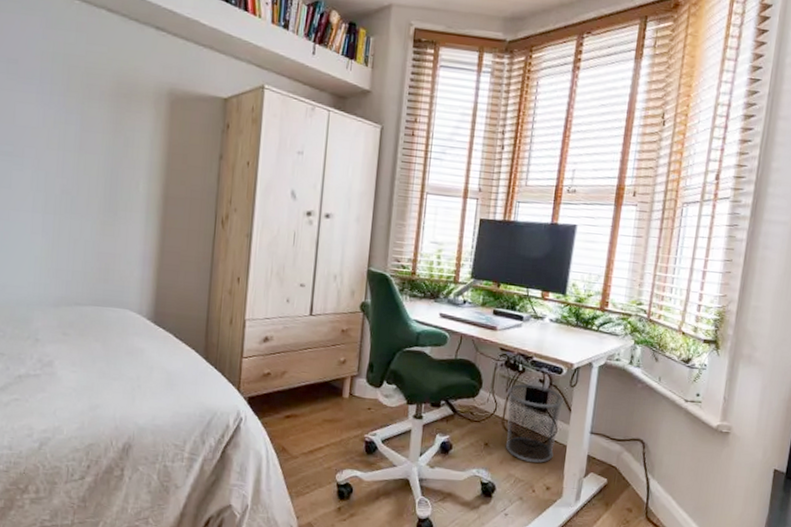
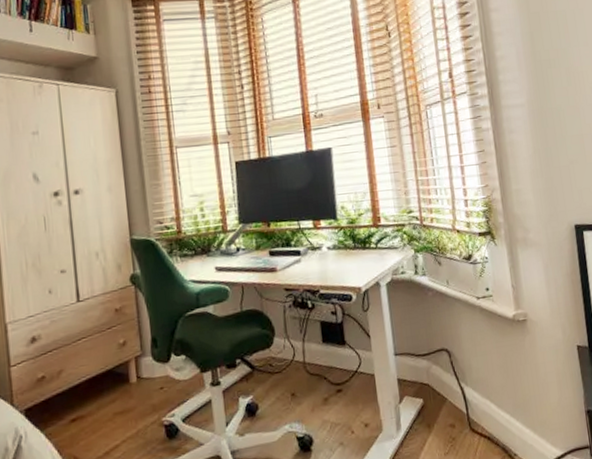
waste bin: present [505,383,565,464] -> none [302,318,364,403]

